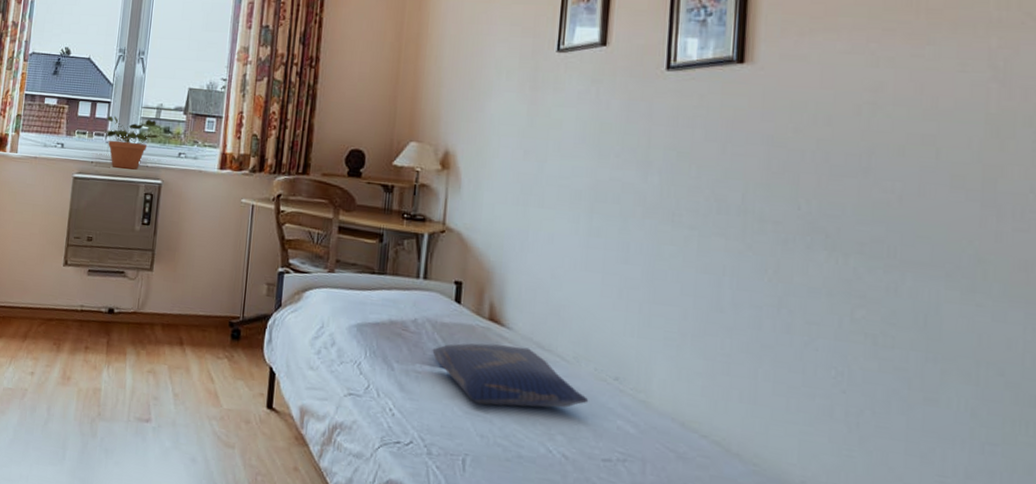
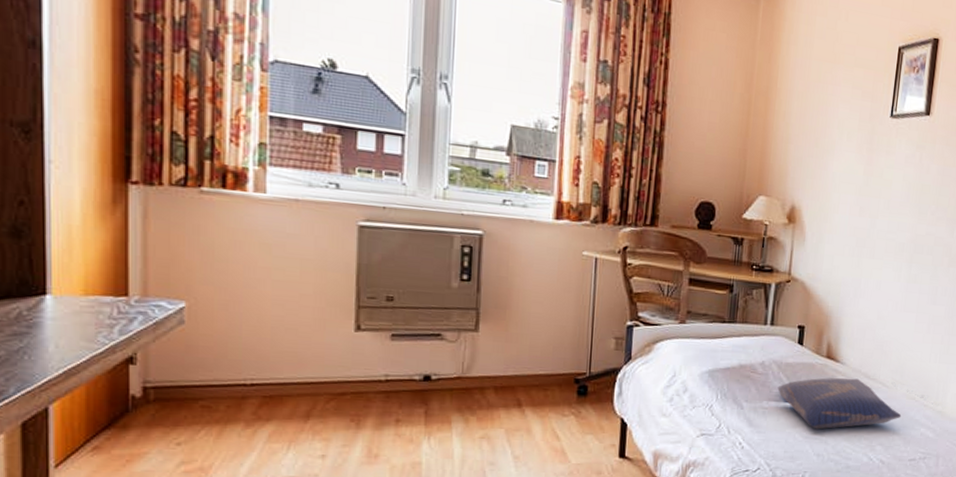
potted plant: present [102,115,160,171] -> none [395,152,478,219]

